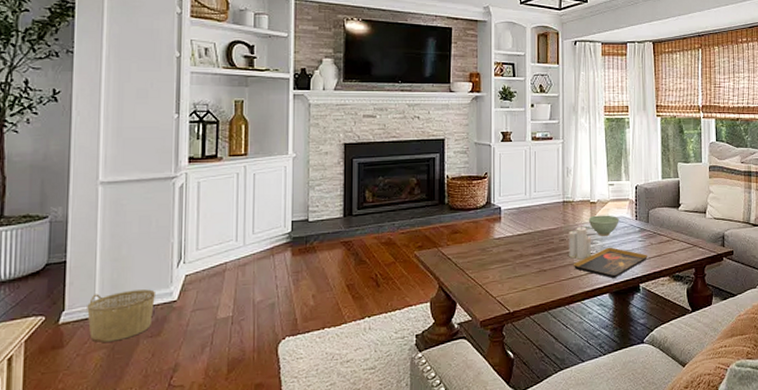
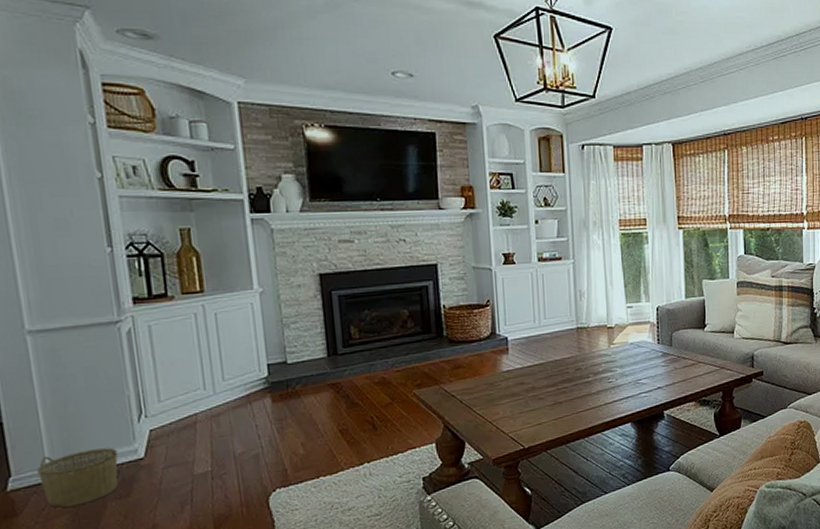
candle: present [569,225,592,260] -> none [585,352,612,389]
decorative tray: present [573,247,648,279] -> none [591,374,673,407]
bowl: present [588,215,619,236] -> none [605,340,640,363]

